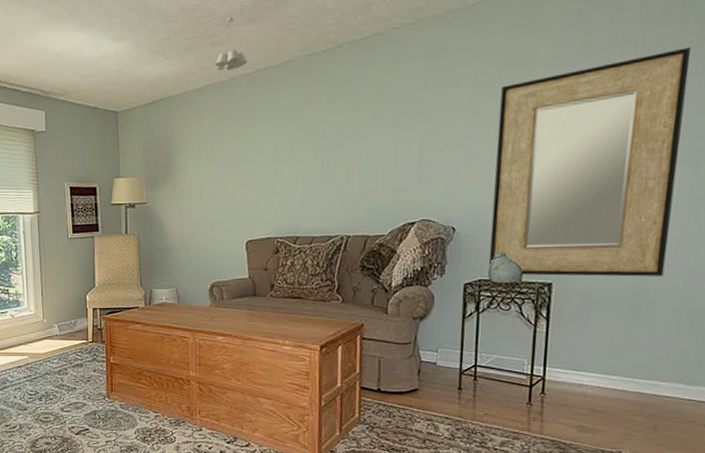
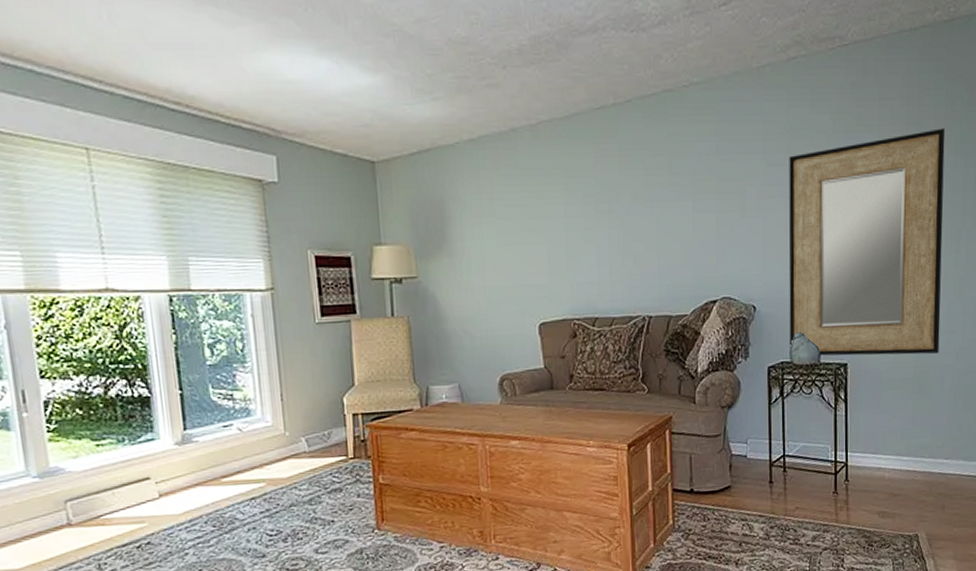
ceiling light fixture: present [215,17,247,71] -> none [492,57,529,119]

